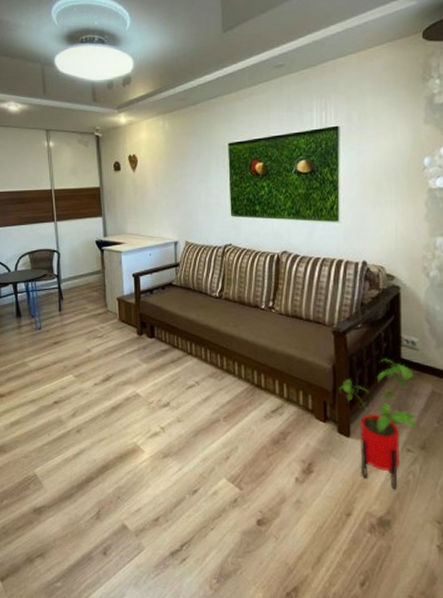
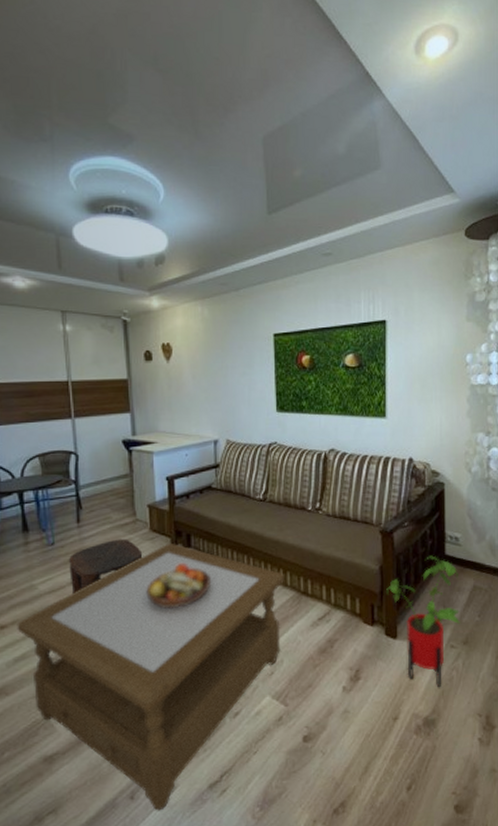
coffee table: none [12,332,239,569] -> present [17,542,284,811]
stool: none [53,327,113,372] -> present [69,538,143,593]
fruit bowl: none [116,352,172,391] -> present [146,564,211,609]

